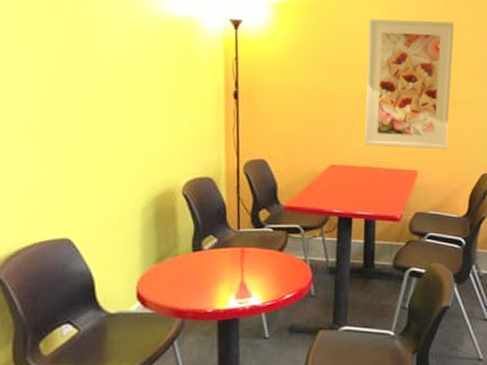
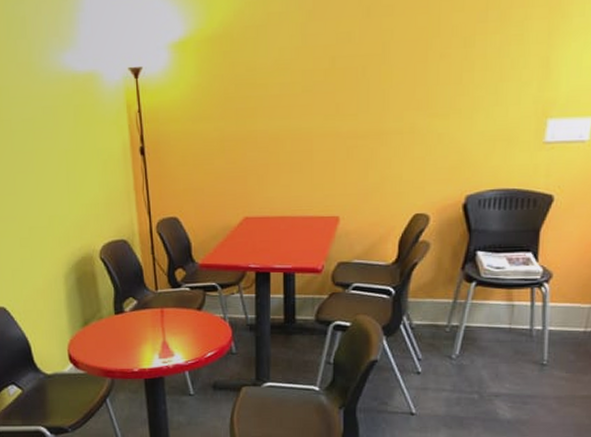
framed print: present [364,18,455,149] -> none [278,37,379,193]

